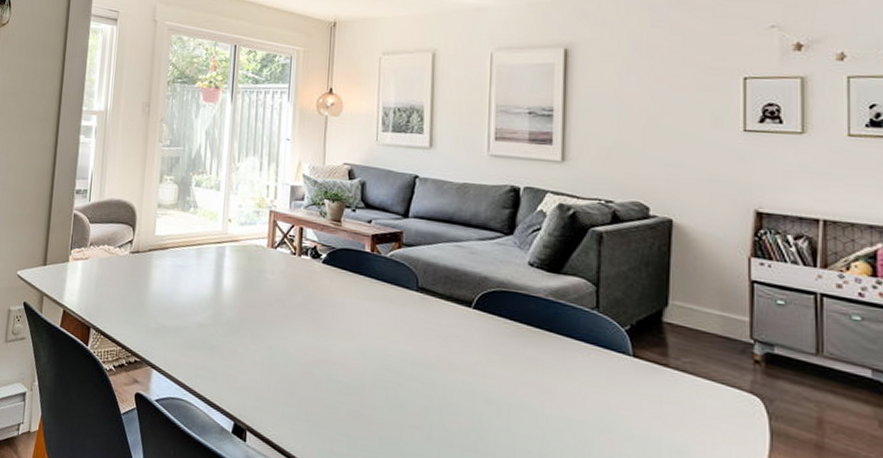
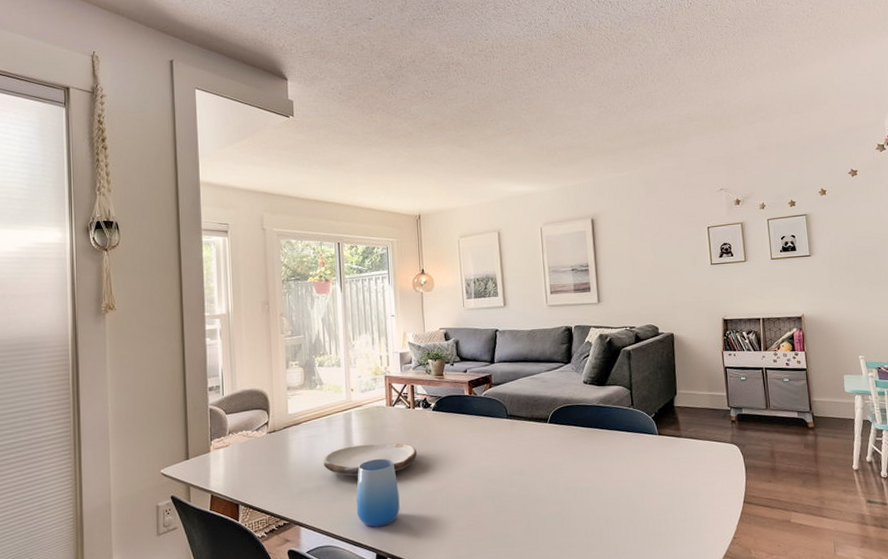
plate: none [186,286,298,329] -> present [323,443,417,476]
cup: none [217,307,270,392] -> present [356,459,400,528]

